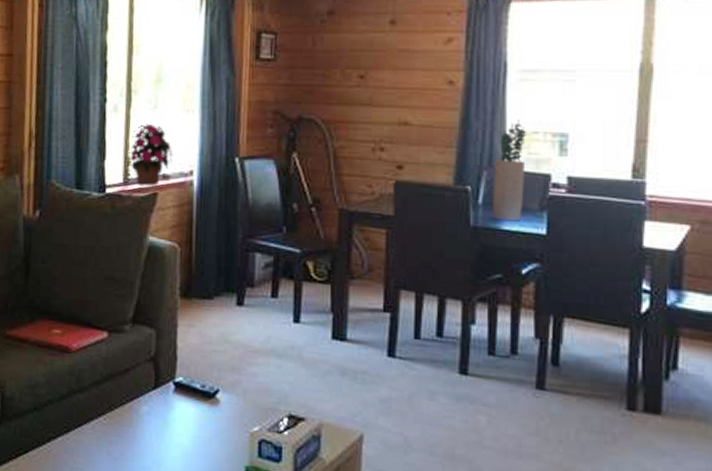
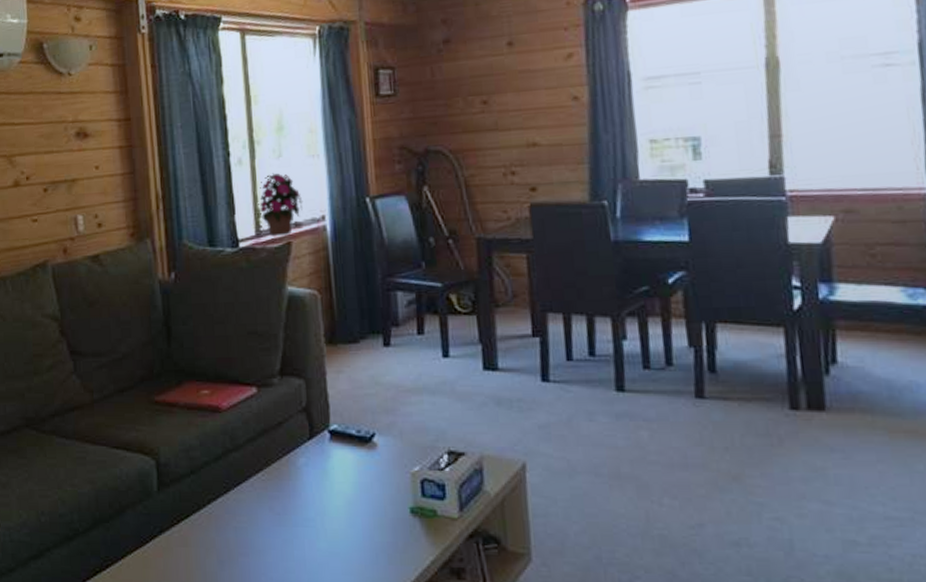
vase: present [491,119,526,222] -> none [628,128,663,233]

